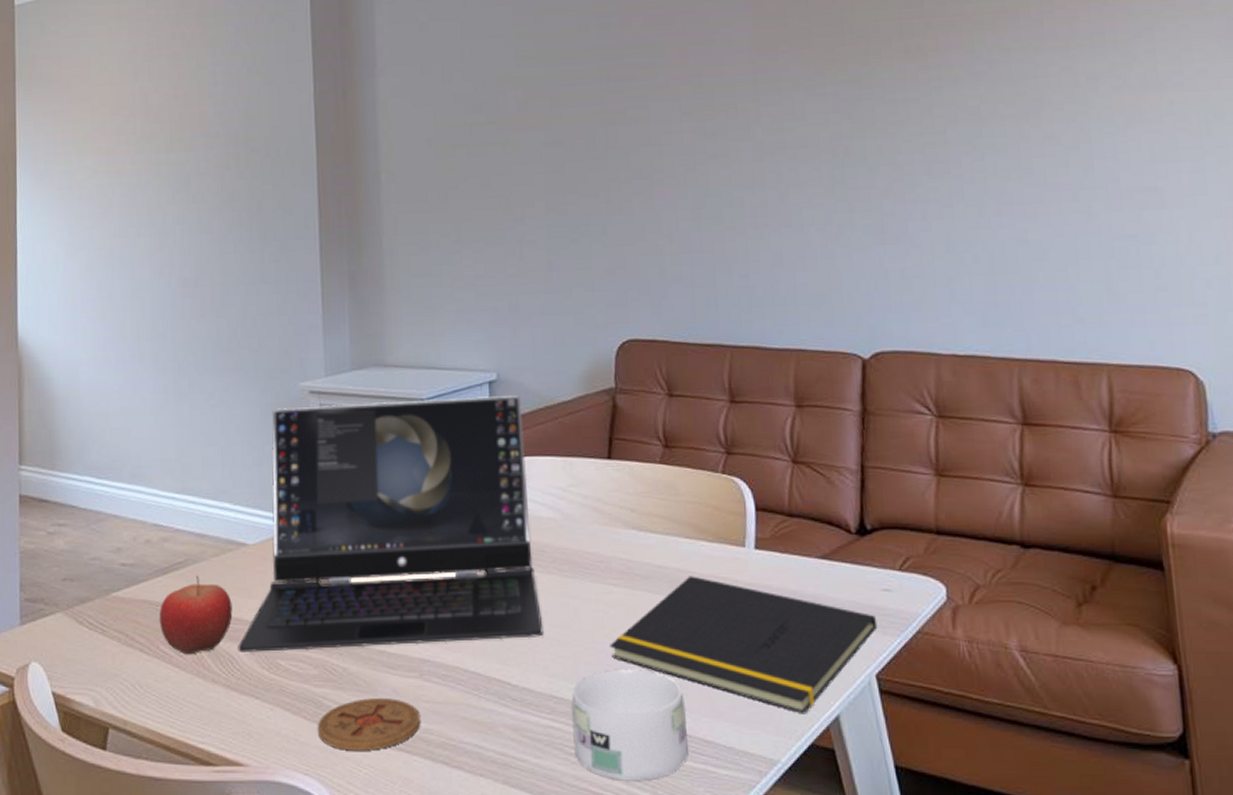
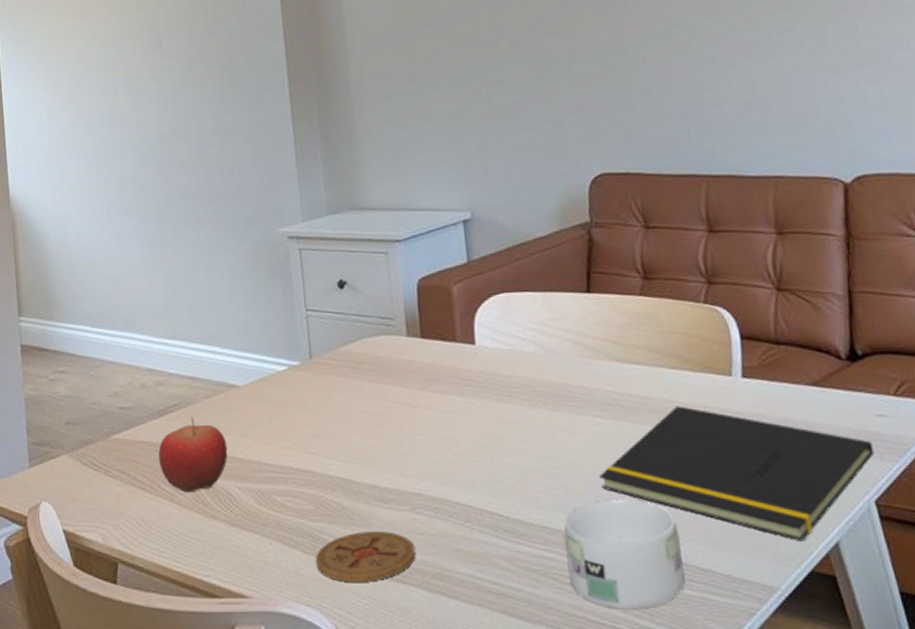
laptop: present [238,394,544,652] -> none [234,232,532,489]

